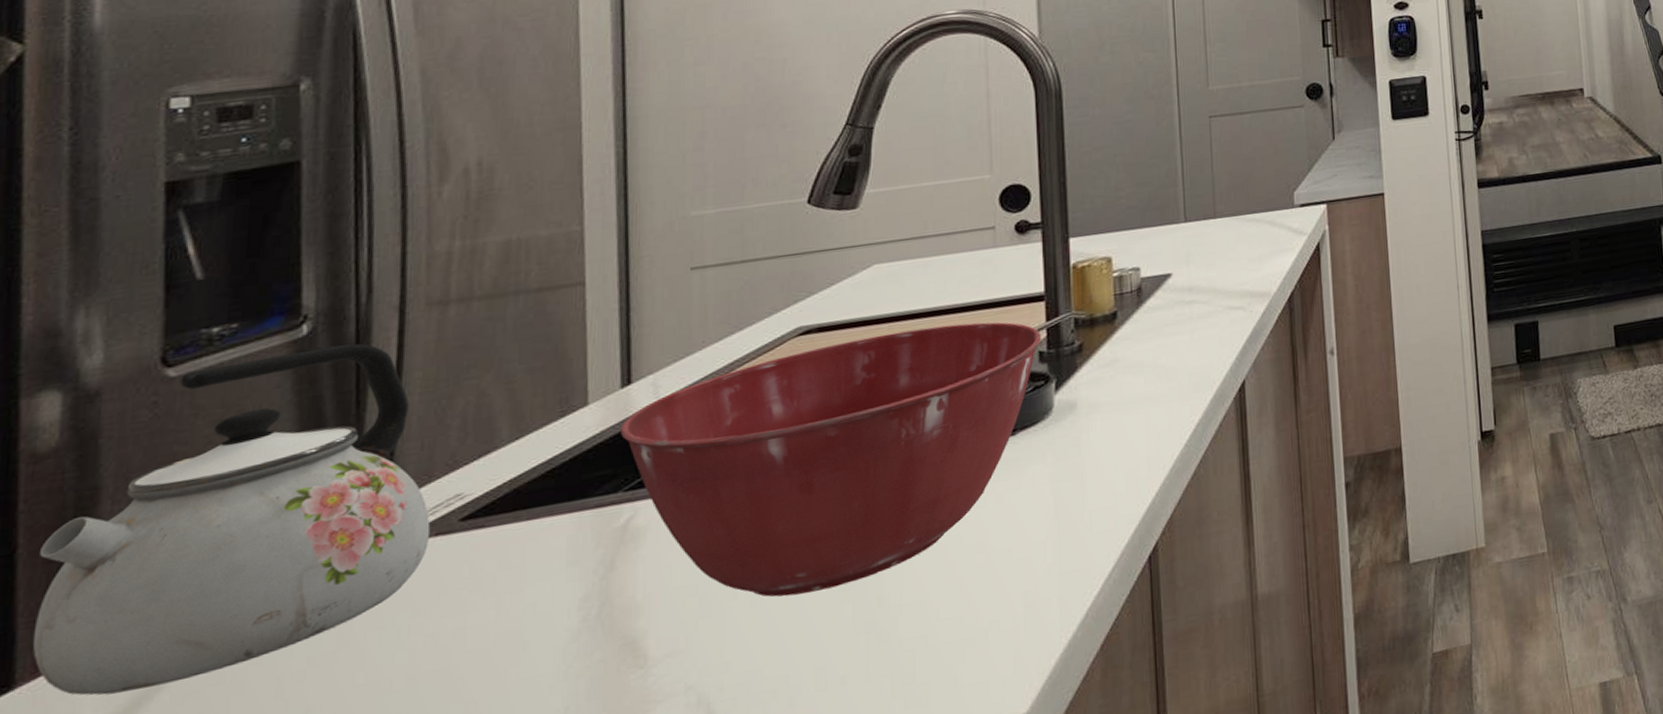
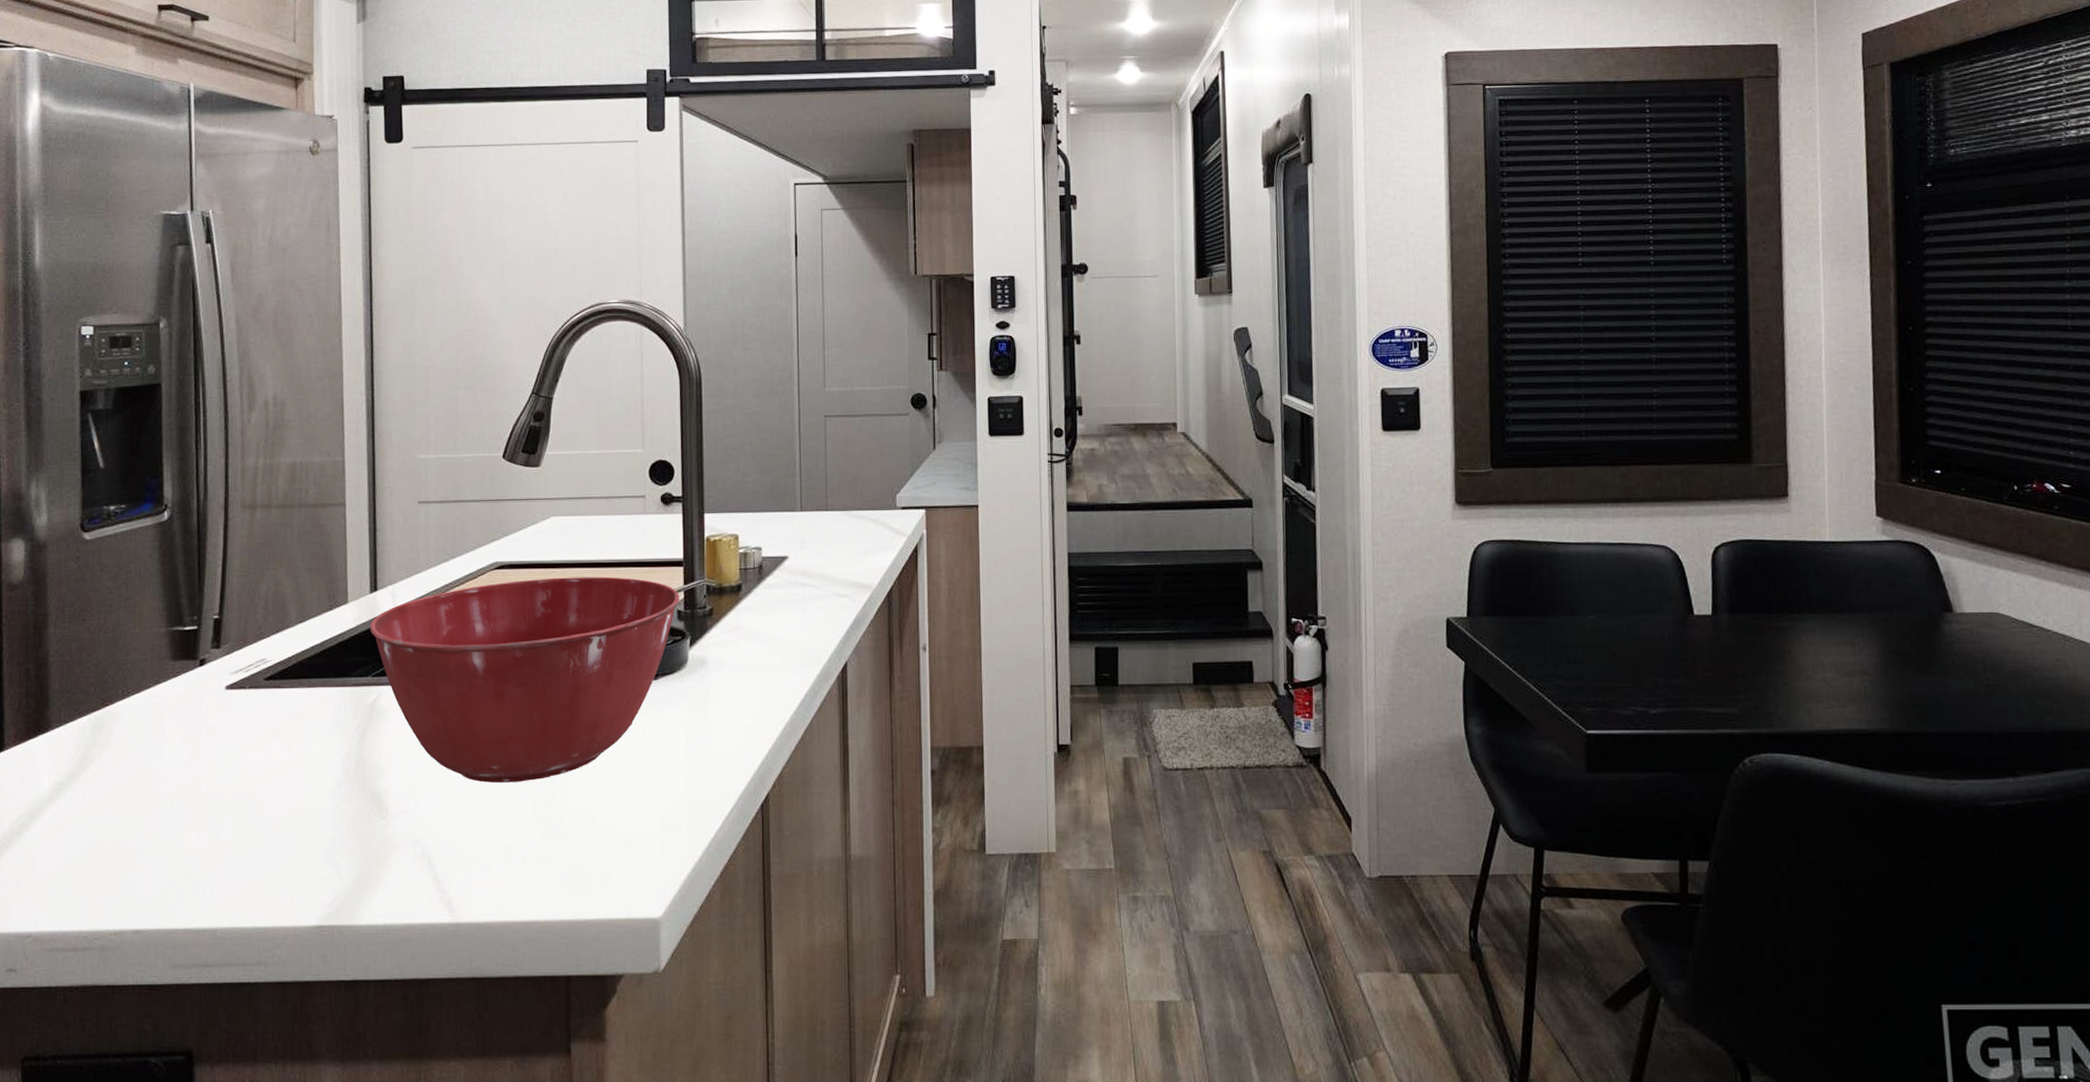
kettle: present [32,343,431,696] -> none [13,530,246,766]

